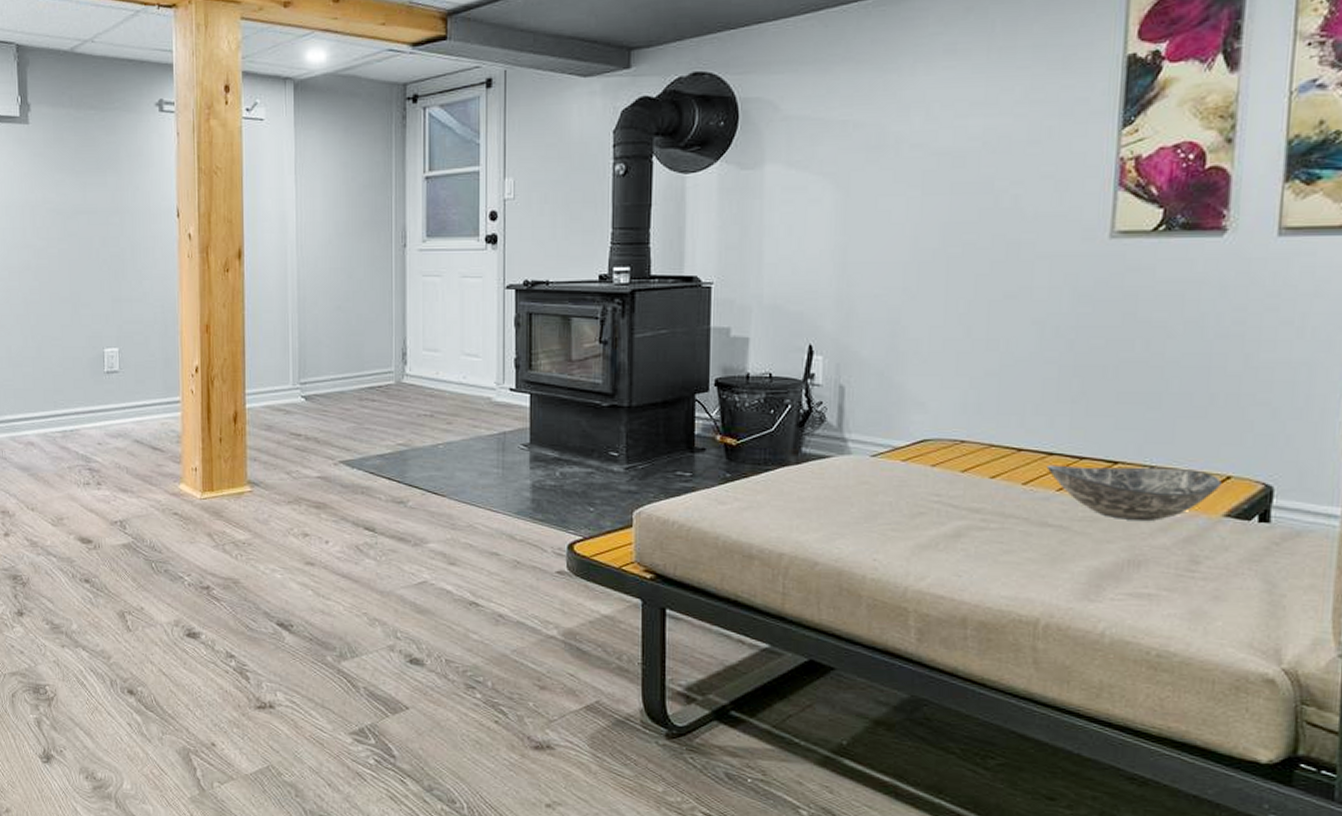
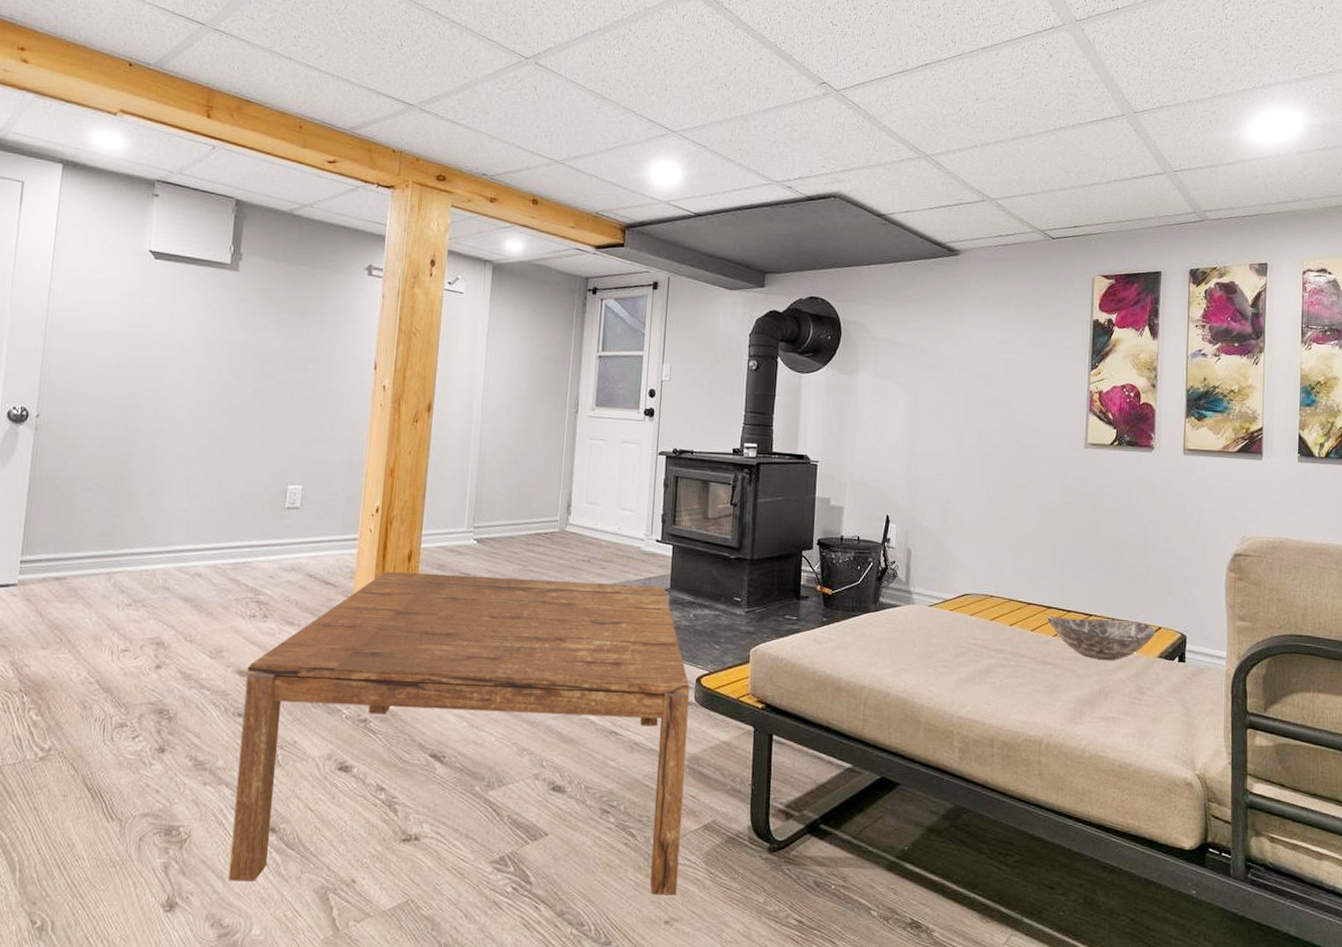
coffee table: none [88,434,561,778] -> present [228,571,690,896]

